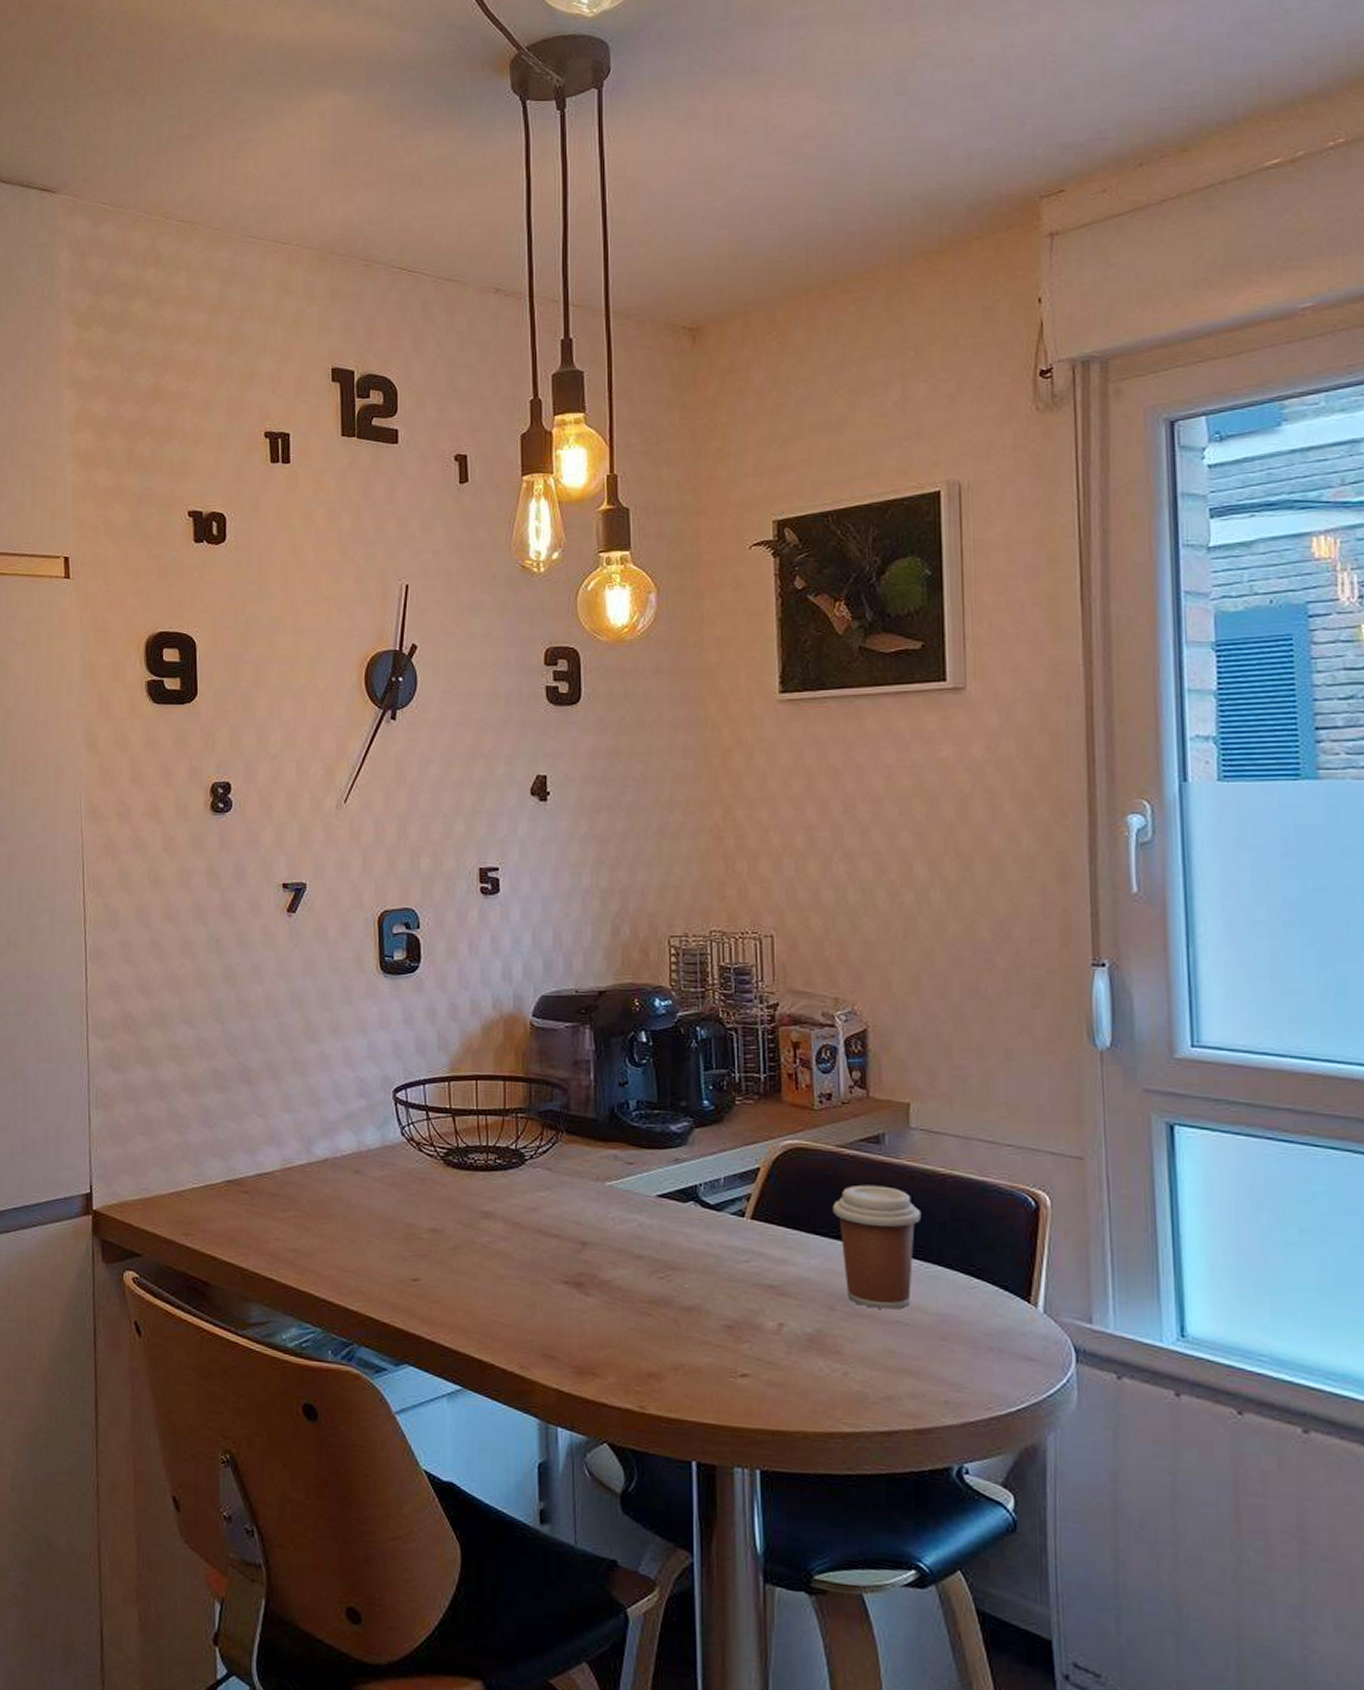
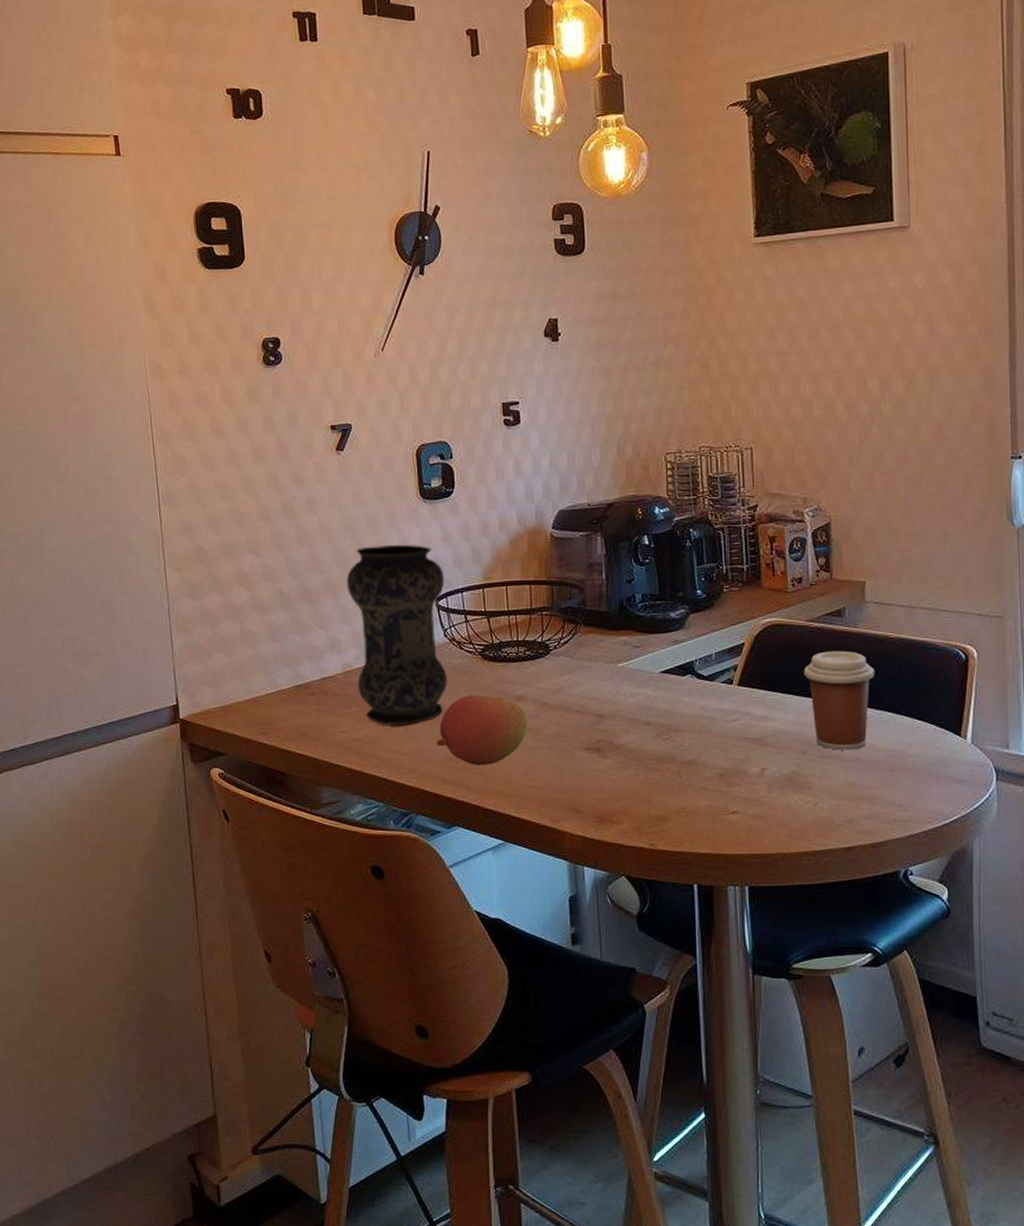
vase: none [292,1023,405,1237] -> present [347,544,447,725]
fruit: none [386,1207,495,1293] -> present [436,695,527,765]

